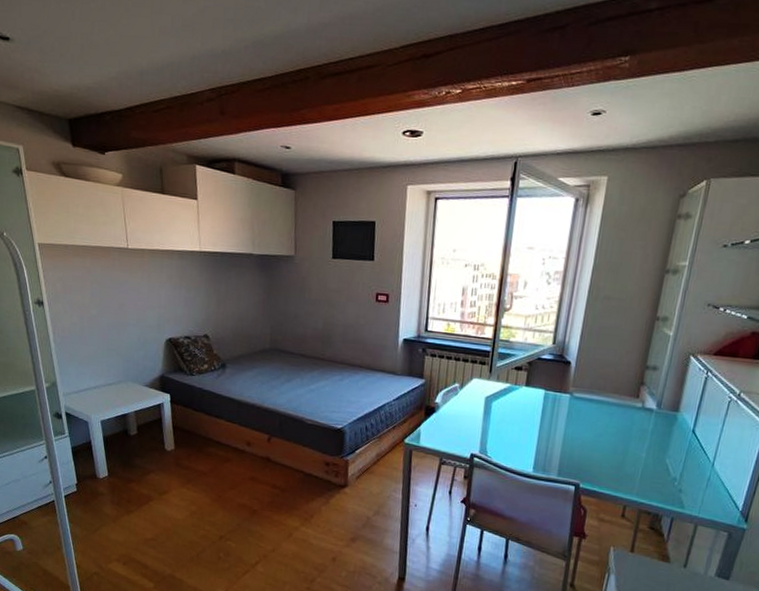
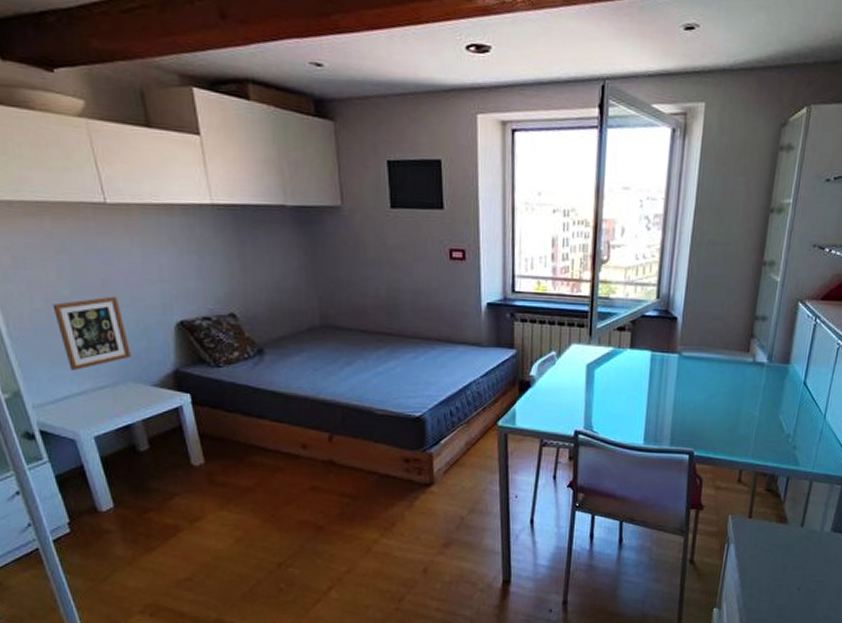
picture frame: none [84,316,132,370] -> present [52,296,131,370]

